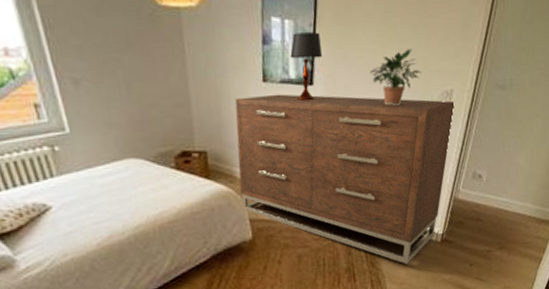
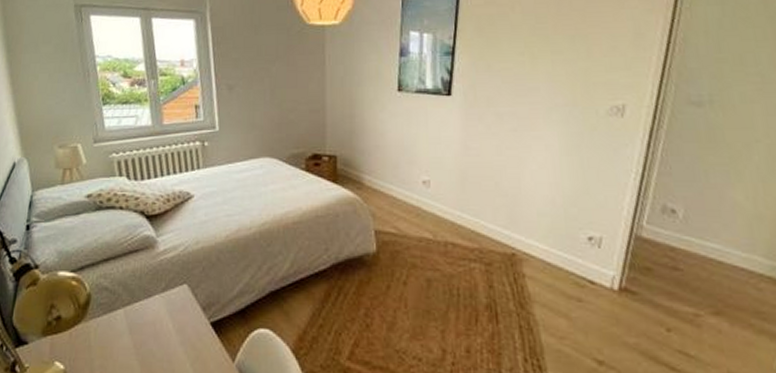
dresser: present [235,94,455,264] -> none [367,103,630,313]
table lamp: present [290,32,323,100] -> none [427,45,463,110]
potted plant: present [370,49,422,106] -> none [517,60,583,119]

